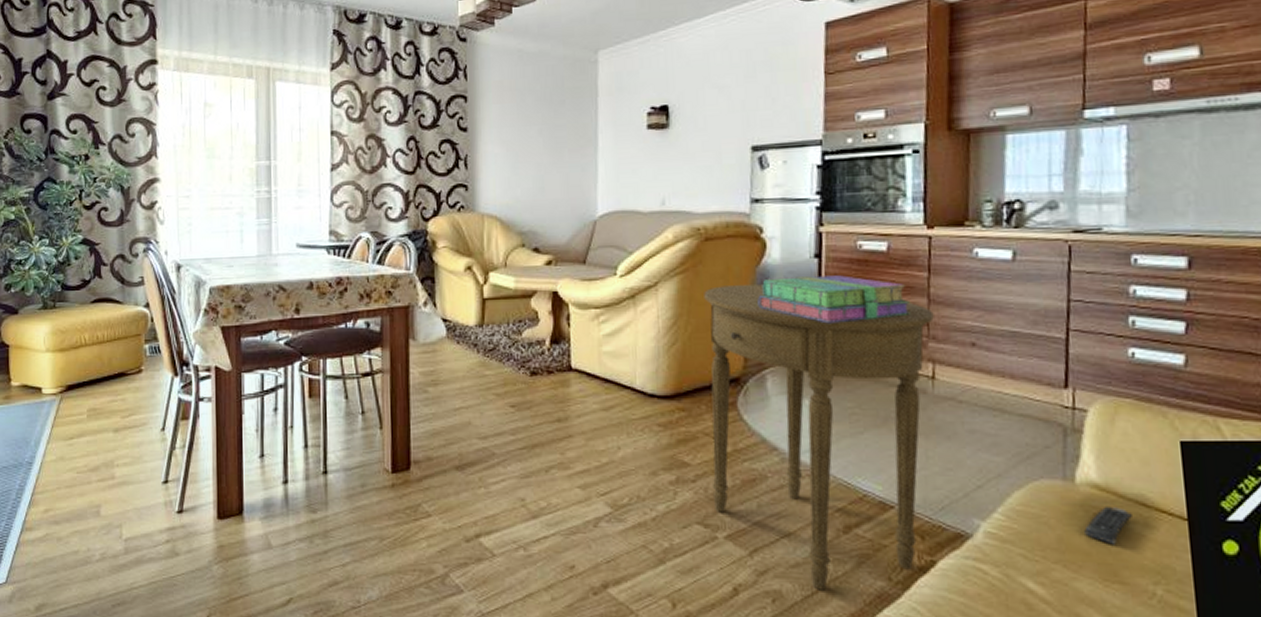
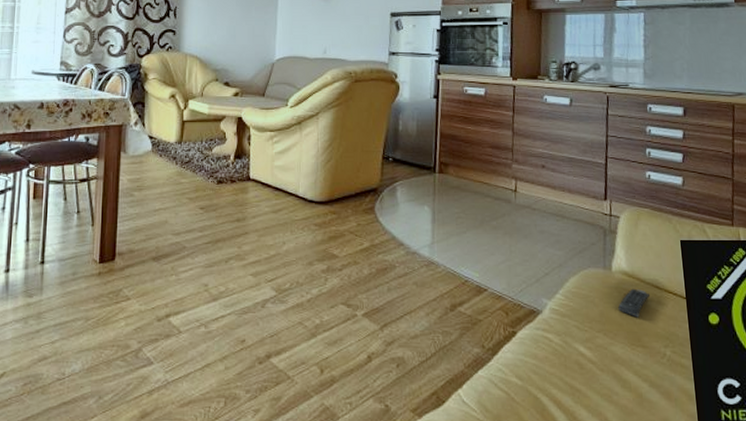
side table: present [704,285,934,590] -> none [353,117,517,357]
books: present [758,275,911,324] -> none [392,112,501,148]

